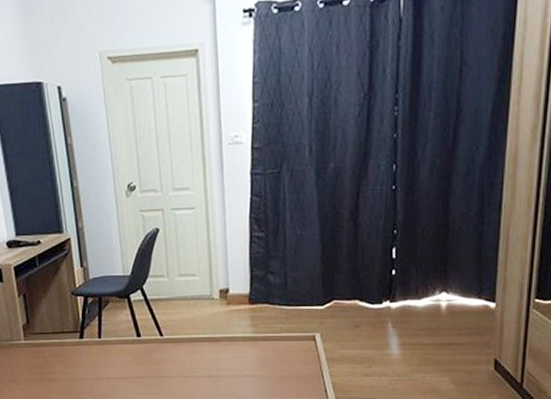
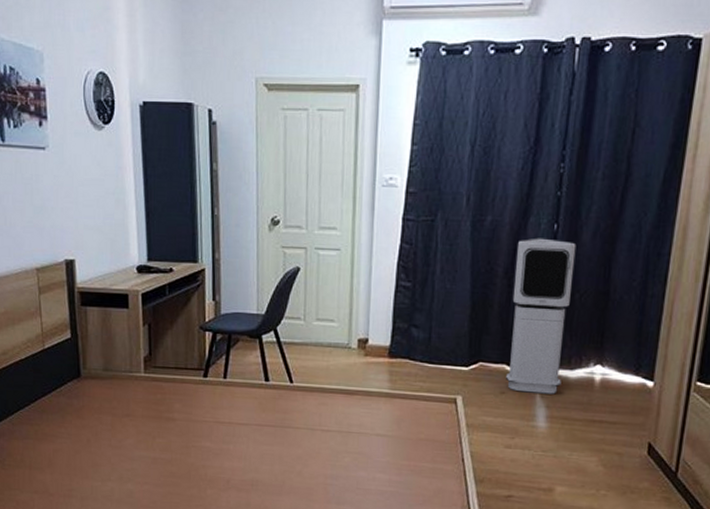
air purifier: none [359,179,415,324] -> present [506,238,577,394]

